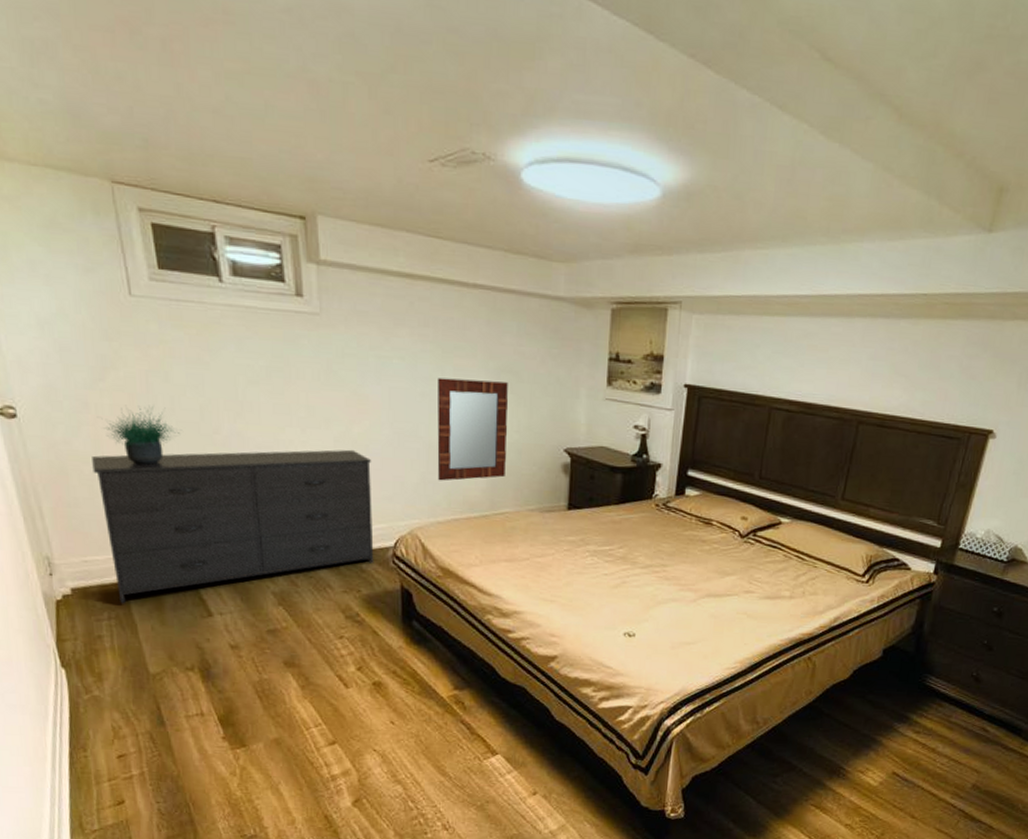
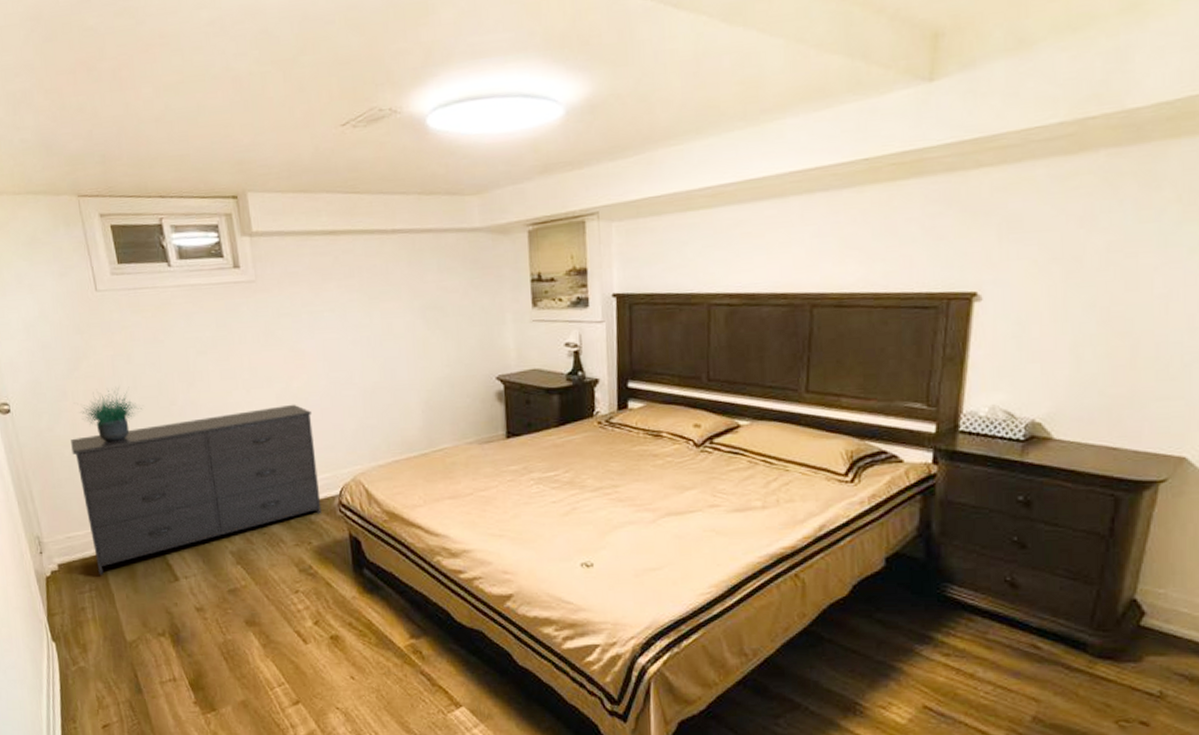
home mirror: present [437,378,508,481] -> none [367,319,440,425]

